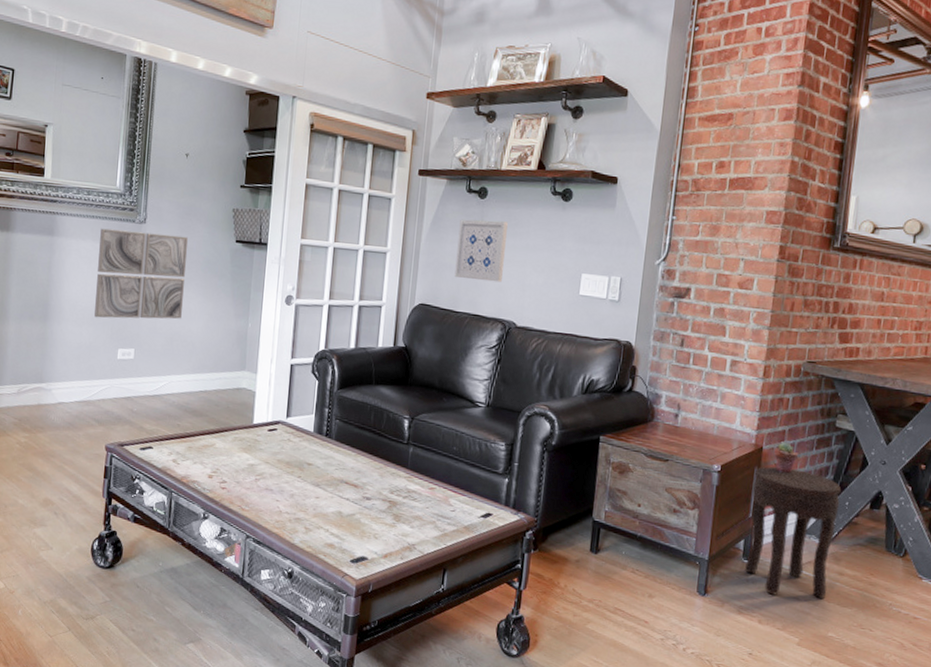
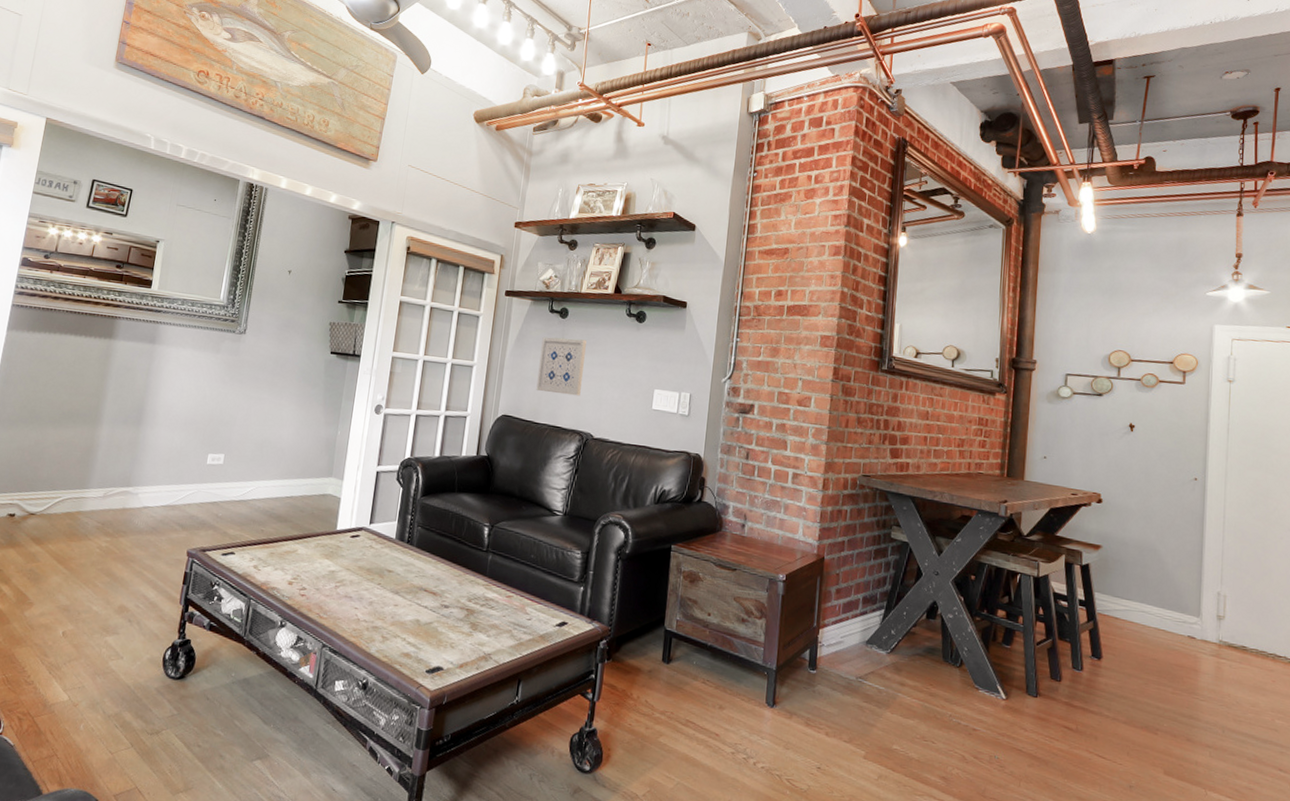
wall art: present [94,228,188,319] -> none [188,337,285,426]
side table: present [745,466,842,600] -> none [811,576,899,711]
potted succulent: present [774,442,799,473] -> none [835,552,858,583]

